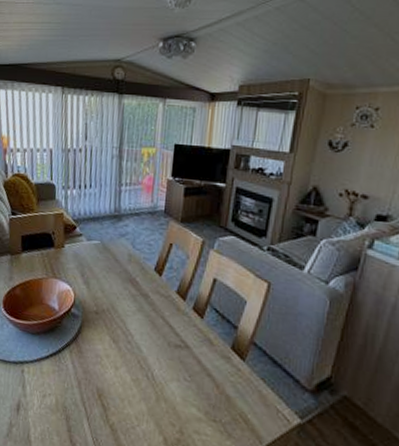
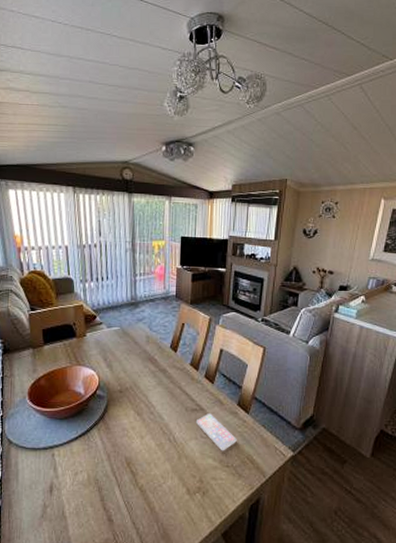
smartphone: none [178,353,228,402] -> present [195,413,237,451]

